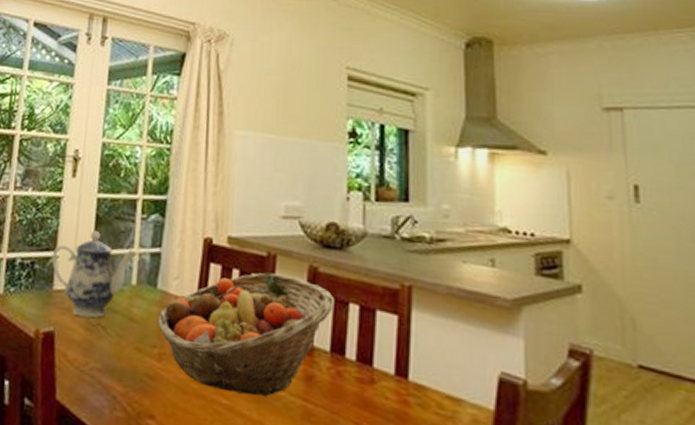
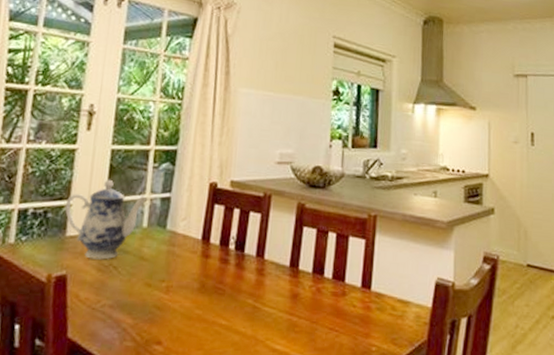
fruit basket: present [158,272,335,398] -> none [166,210,317,316]

